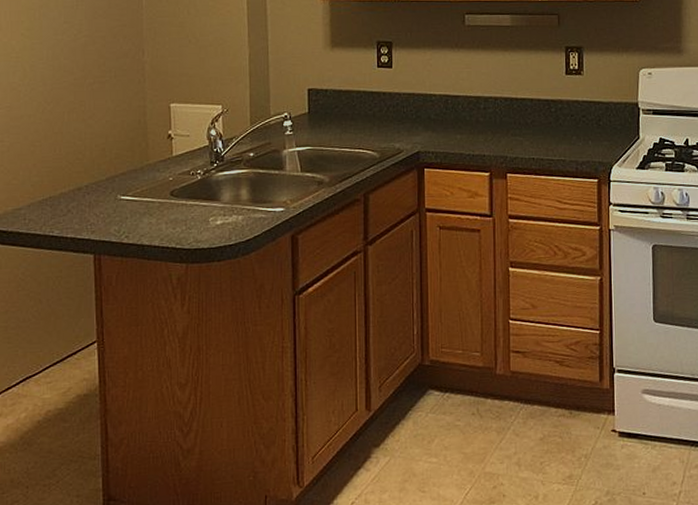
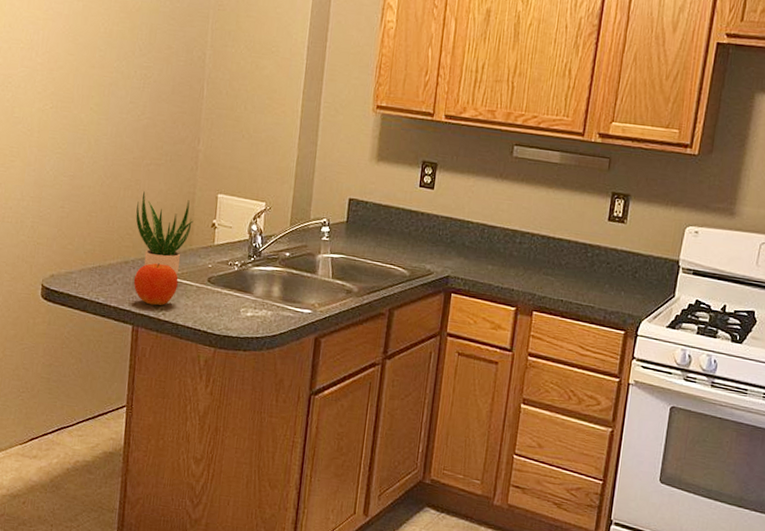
potted plant: none [84,112,147,194] -> present [135,191,194,275]
fruit: none [89,184,138,230] -> present [133,263,179,306]

